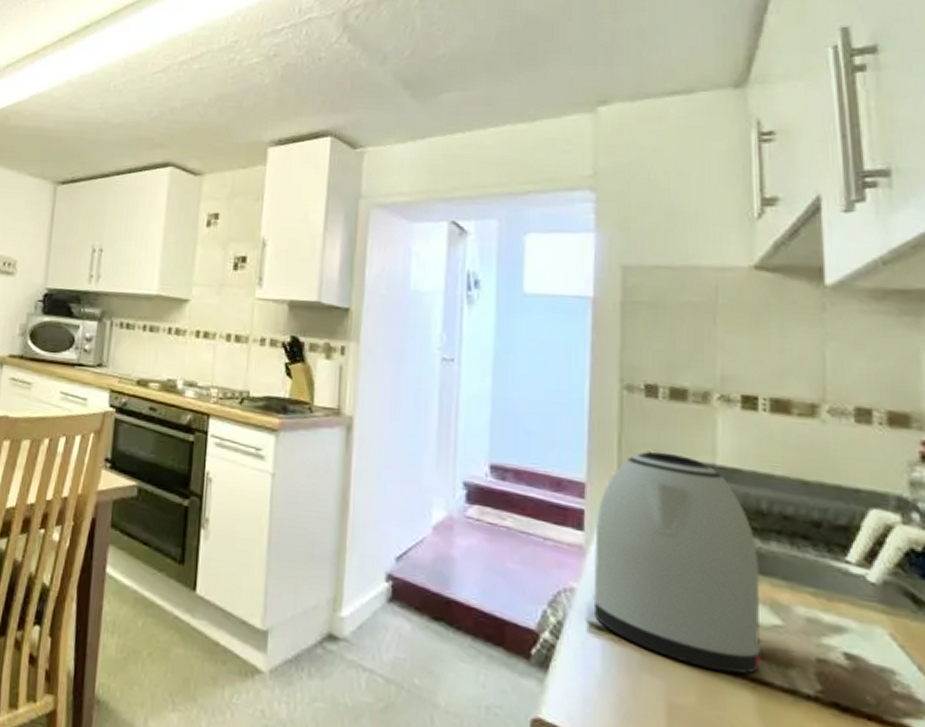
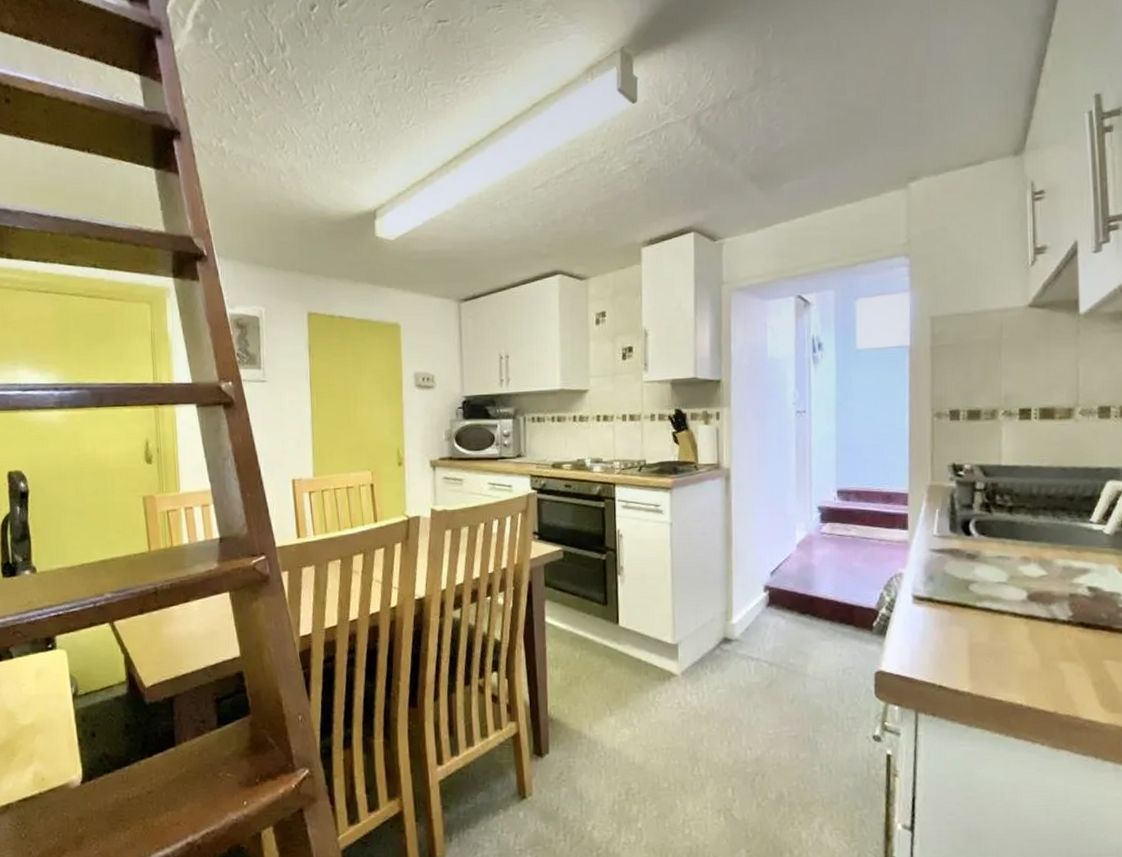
kettle: present [593,451,762,675] -> none [915,461,1033,615]

